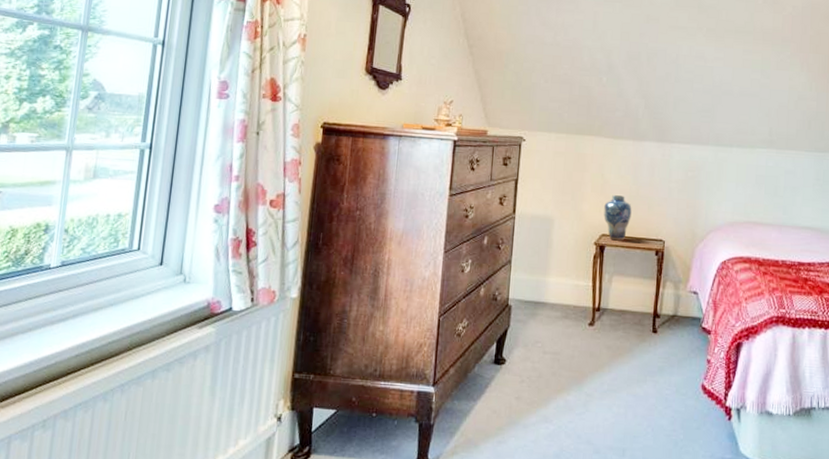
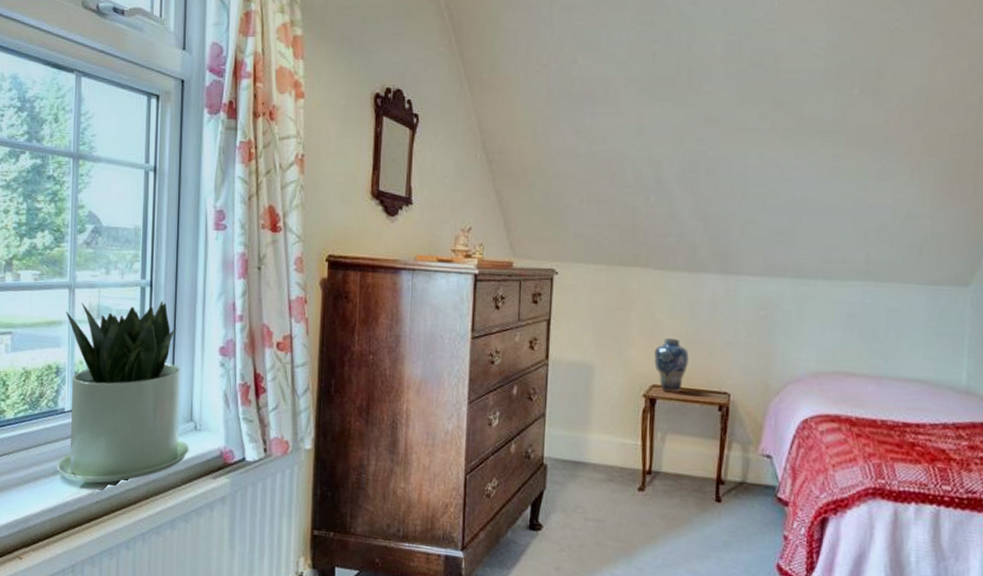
planter: none [36,162,178,337] -> present [56,300,190,483]

